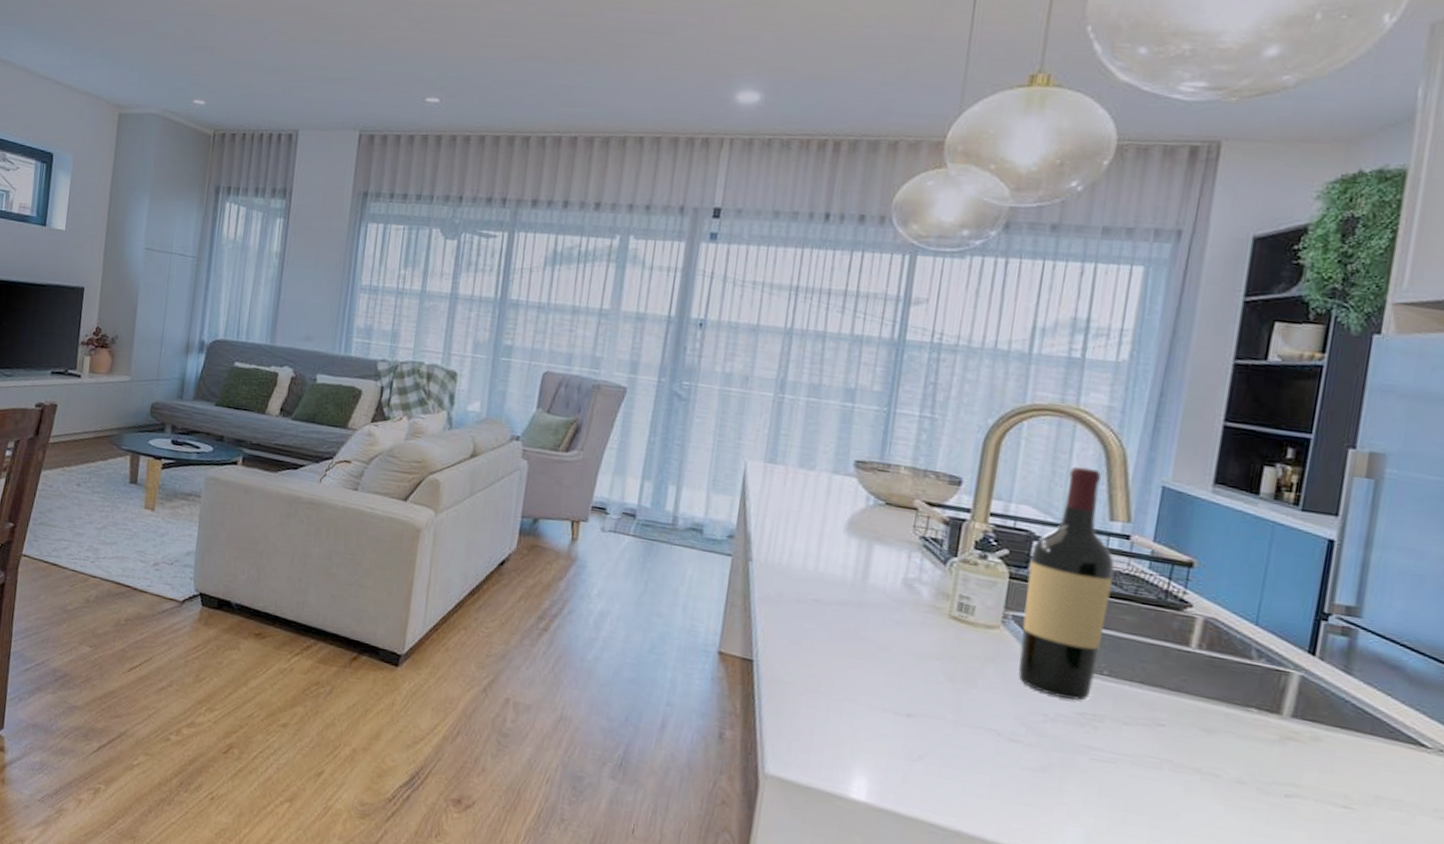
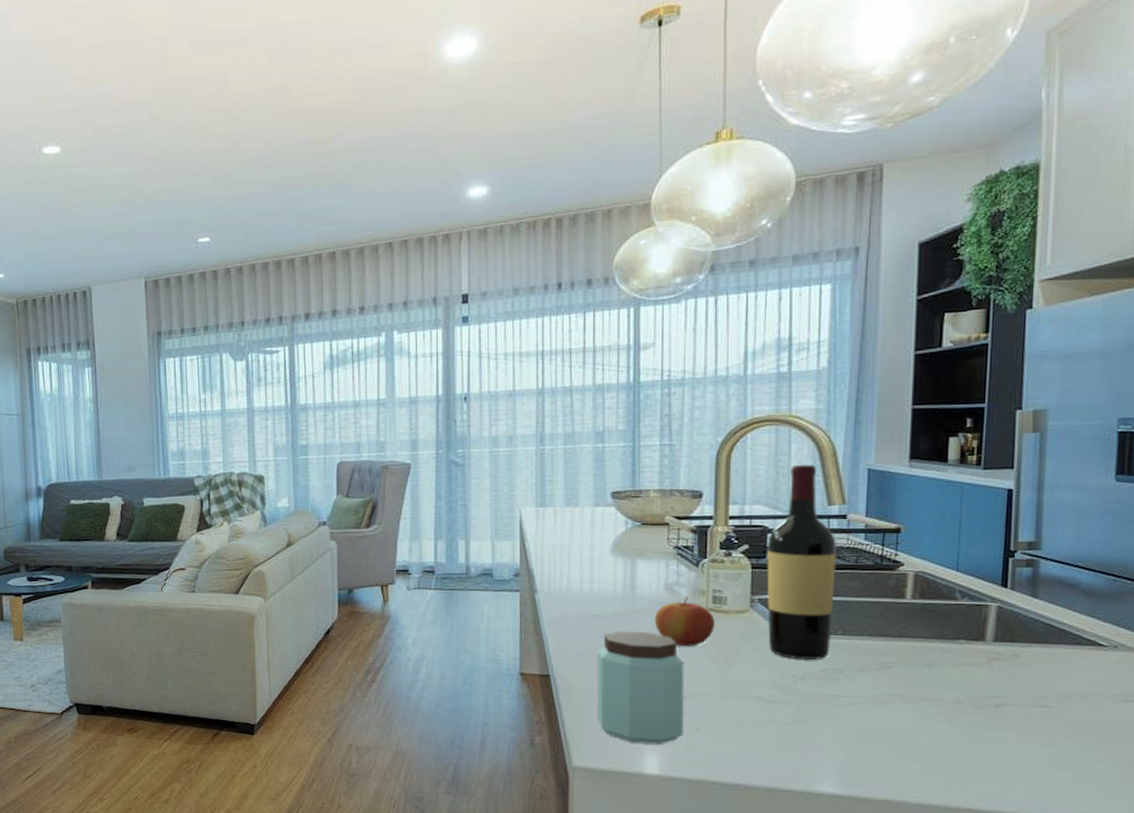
peanut butter: none [802,623,915,767] -> present [596,631,685,744]
apple: none [885,597,958,658] -> present [654,596,715,647]

